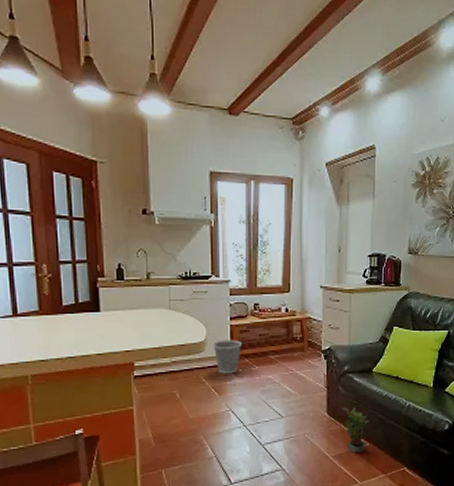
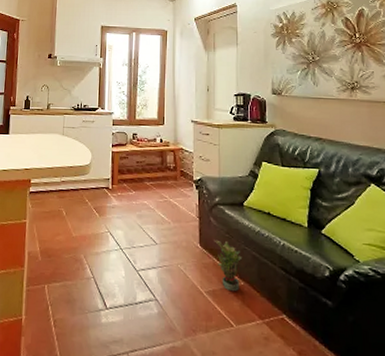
wastebasket: present [213,340,243,374] -> none [96,164,122,197]

